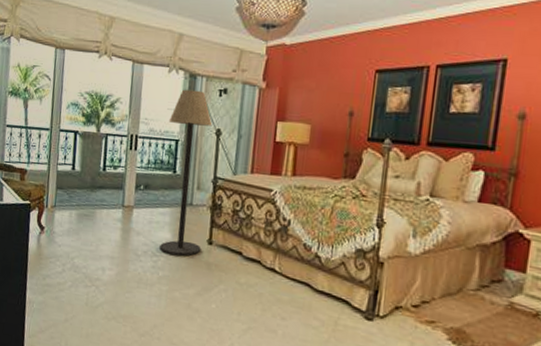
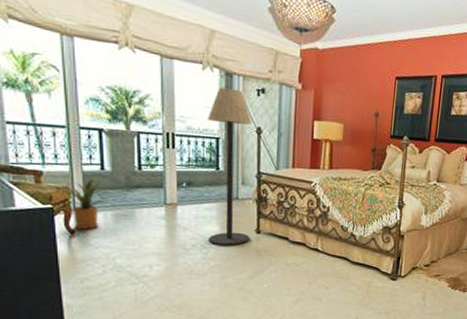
house plant: none [42,176,74,227] -> present [67,176,108,229]

